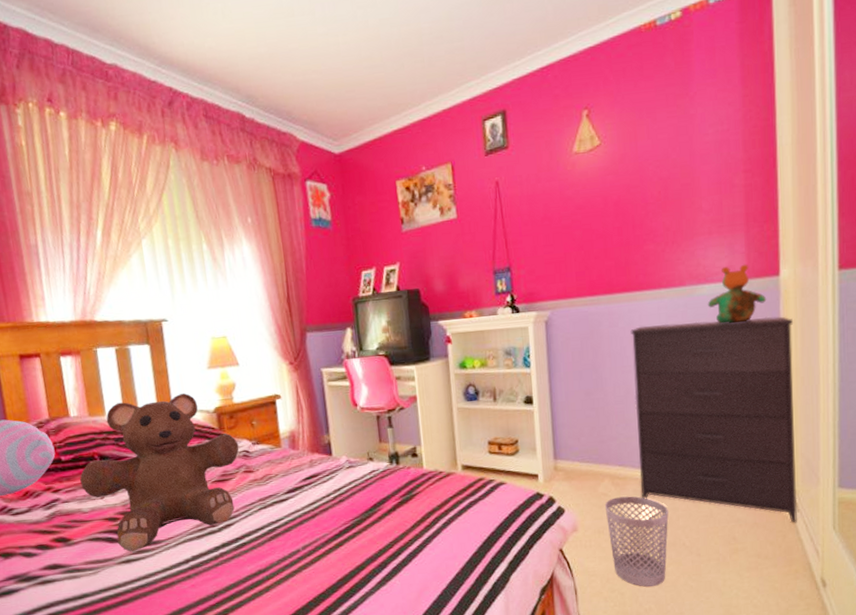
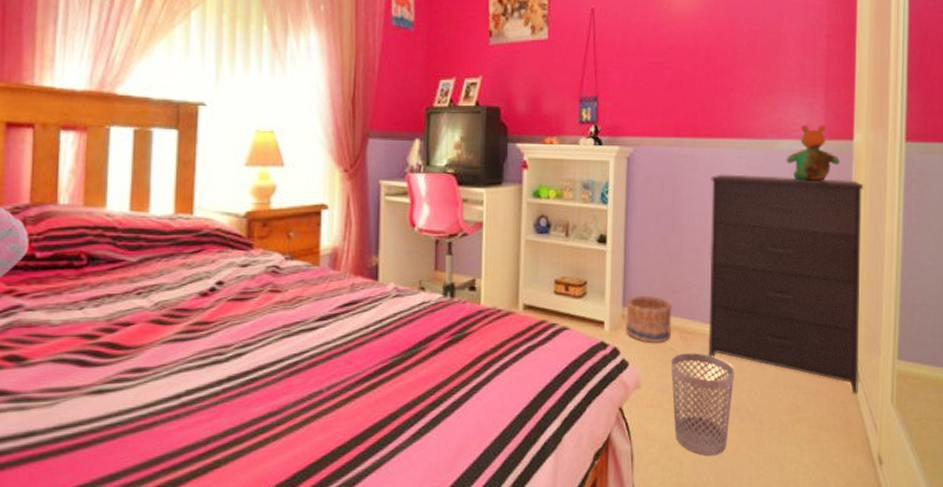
teddy bear: present [80,393,239,552] -> none [55,191,268,380]
basket: none [557,447,603,491] -> present [626,295,672,344]

